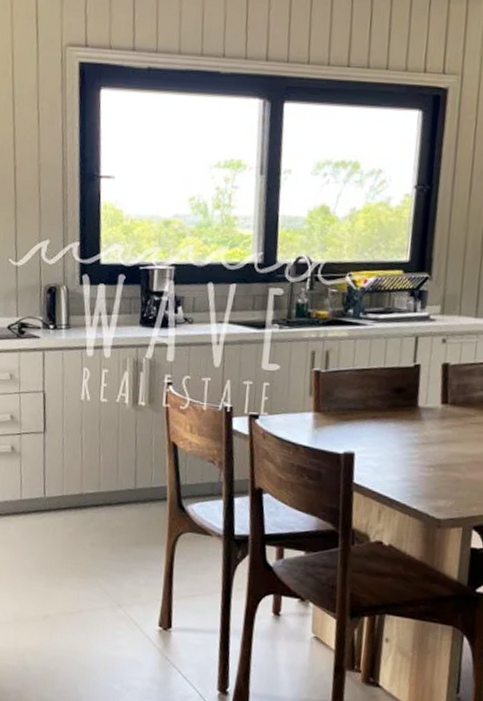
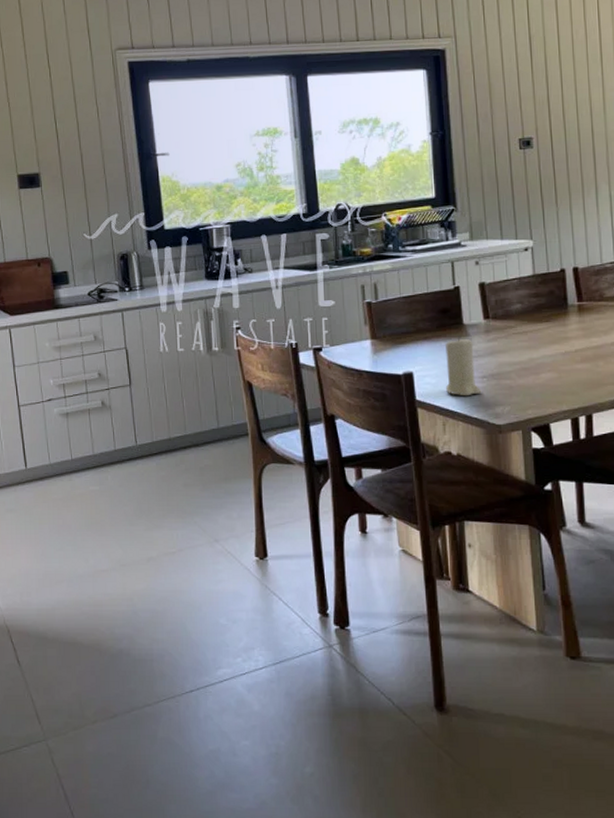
candle: none [387,419,426,485] -> present [445,336,482,397]

